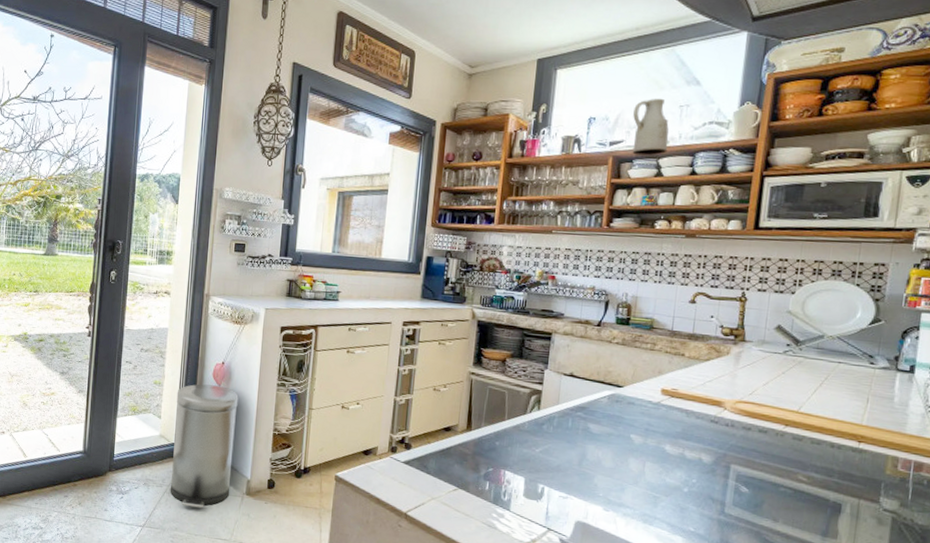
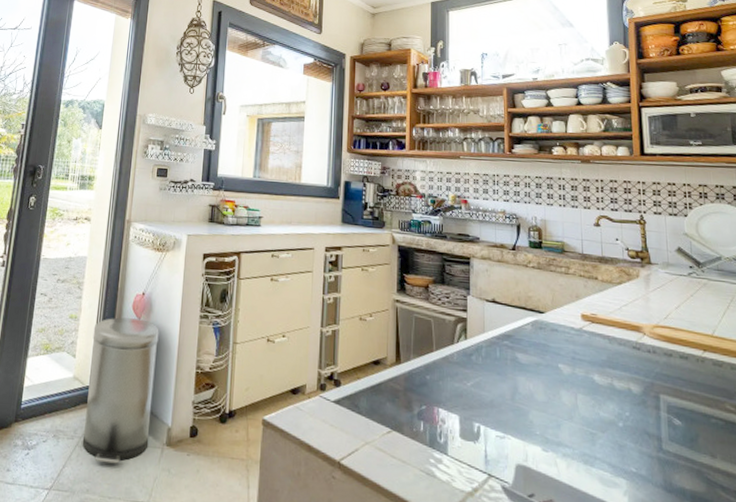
ceramic pitcher: present [632,98,669,156] -> none [520,37,554,88]

